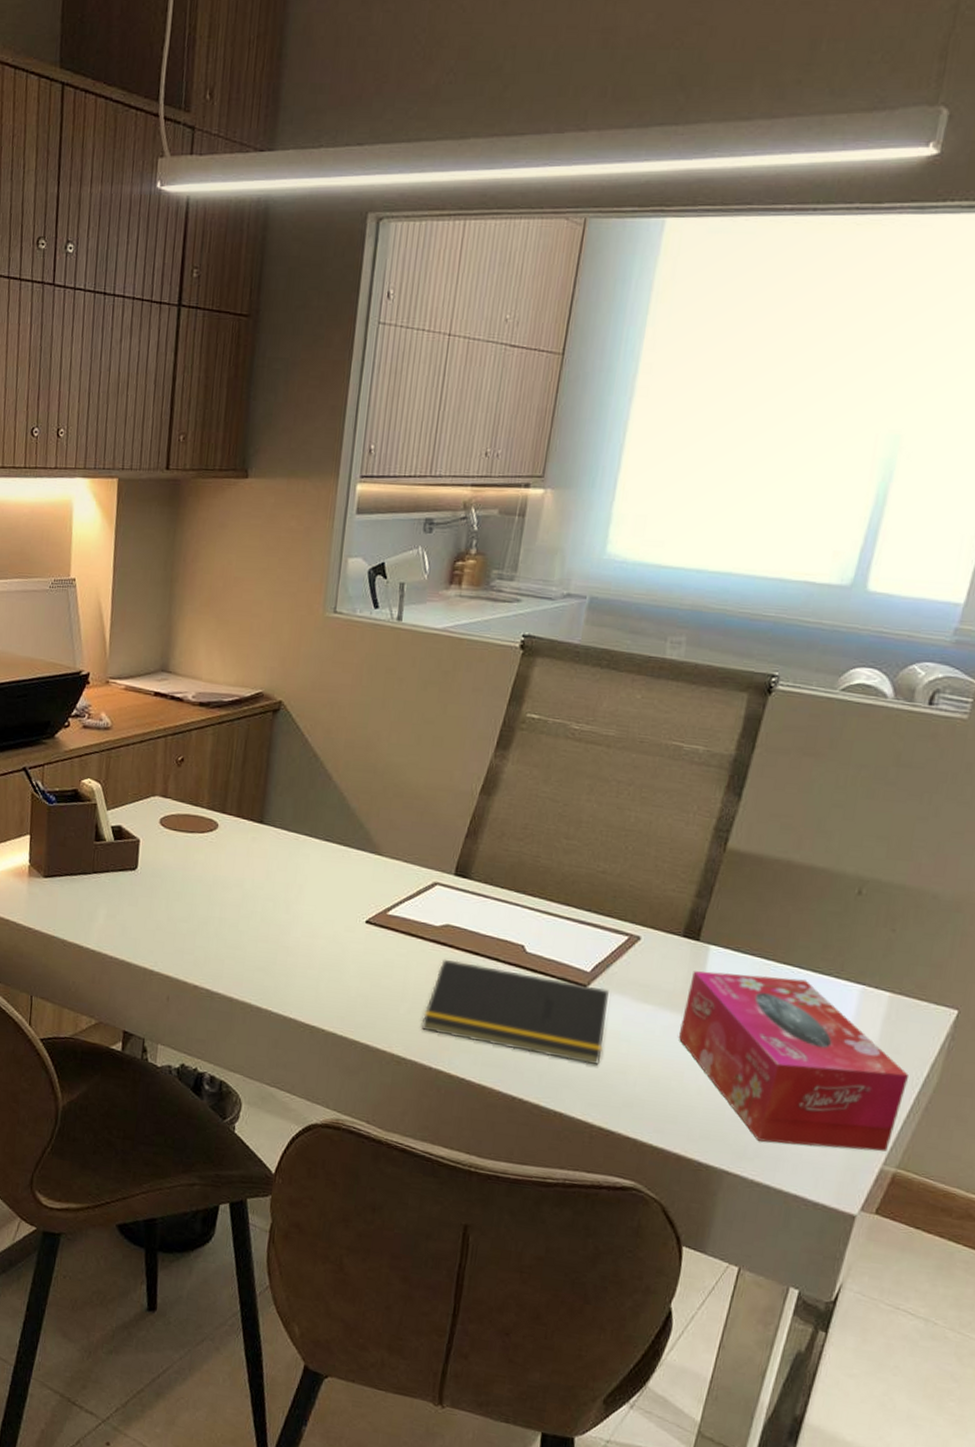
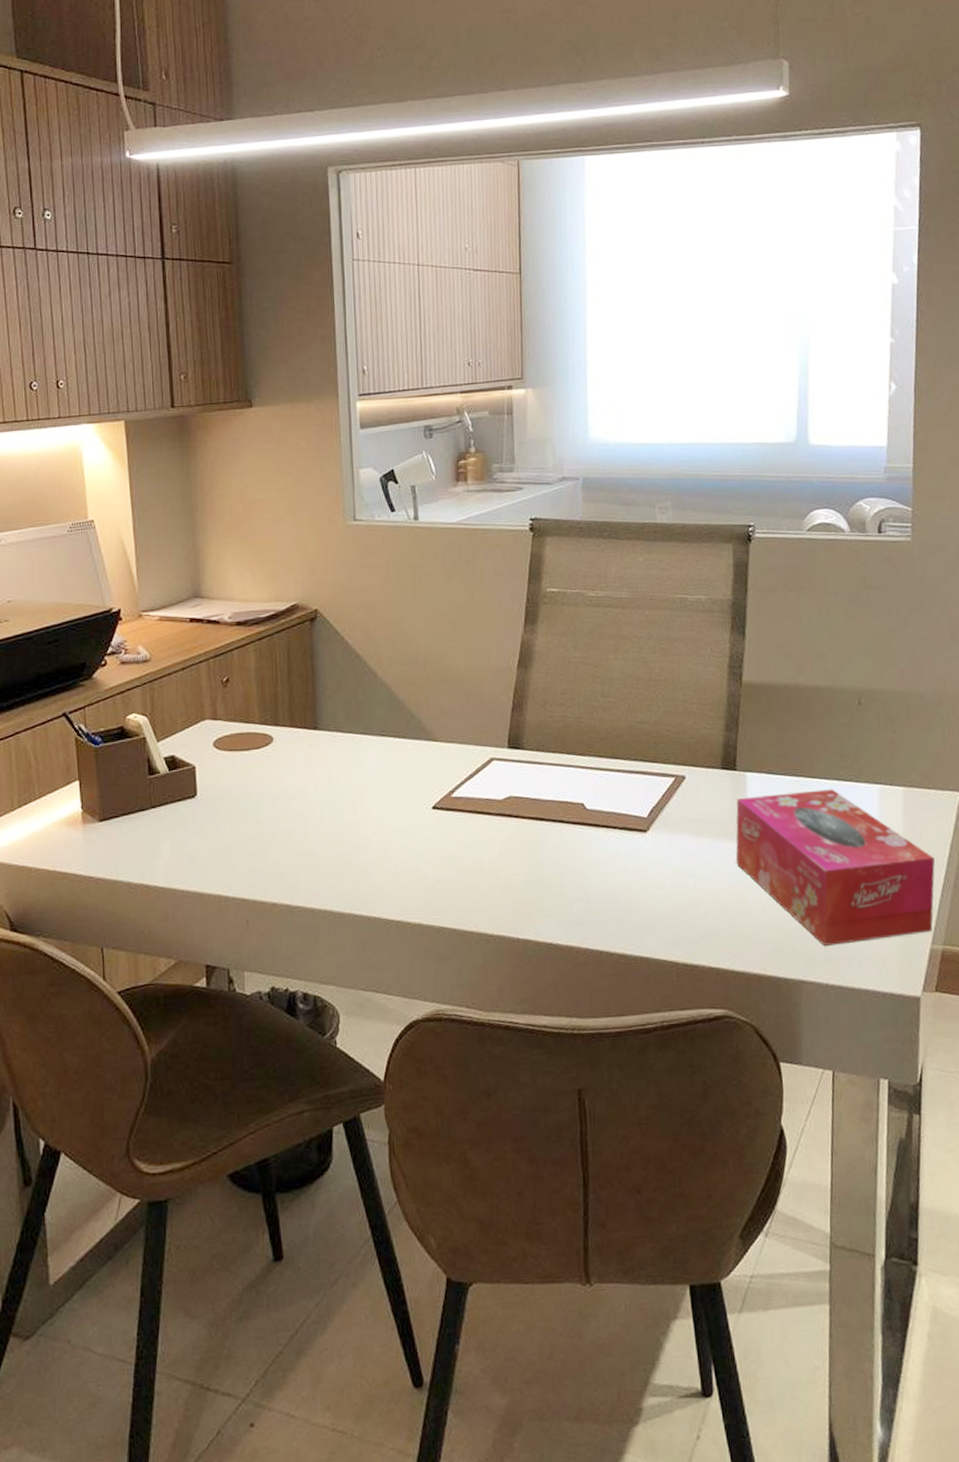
notepad: present [421,959,609,1066] -> none [502,829,672,905]

